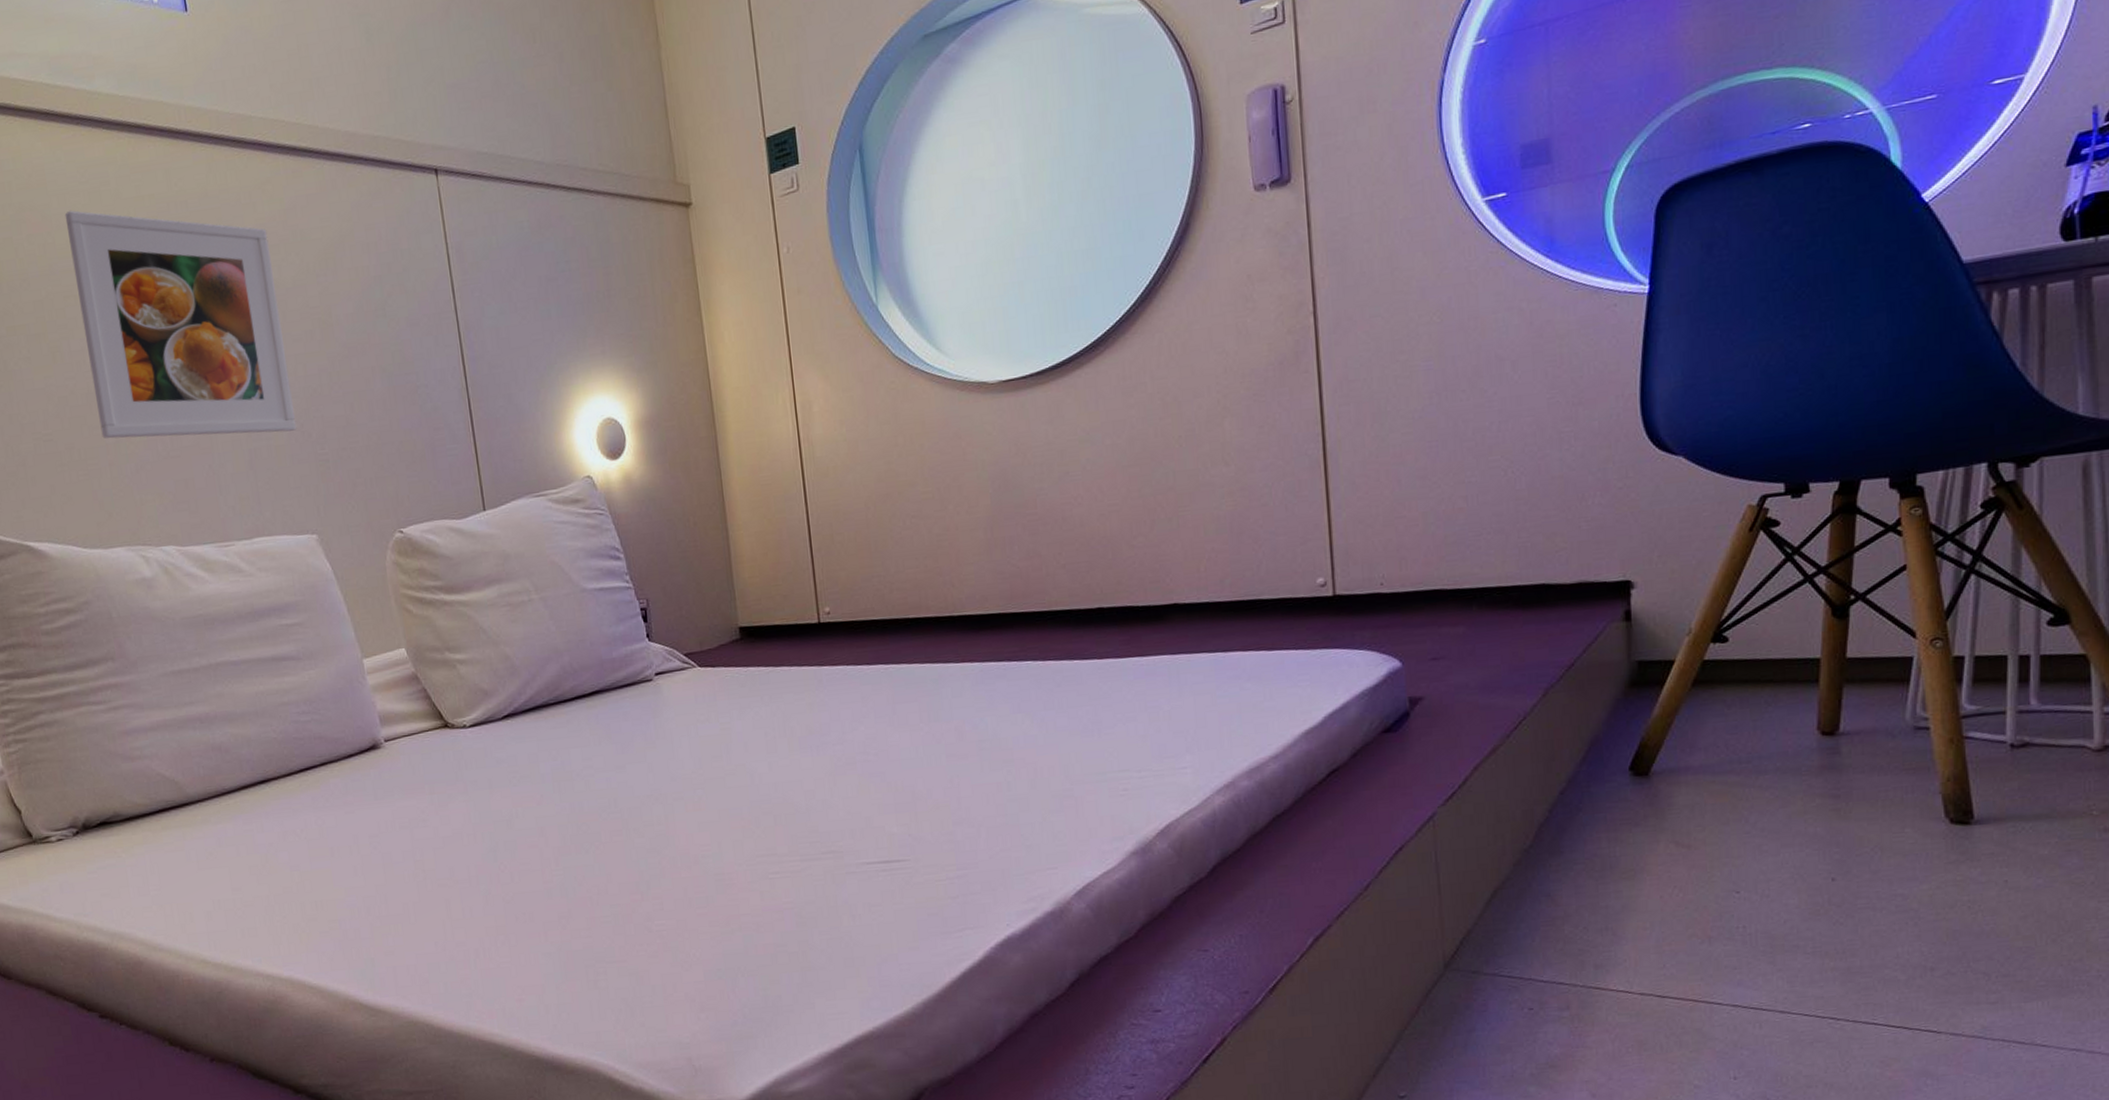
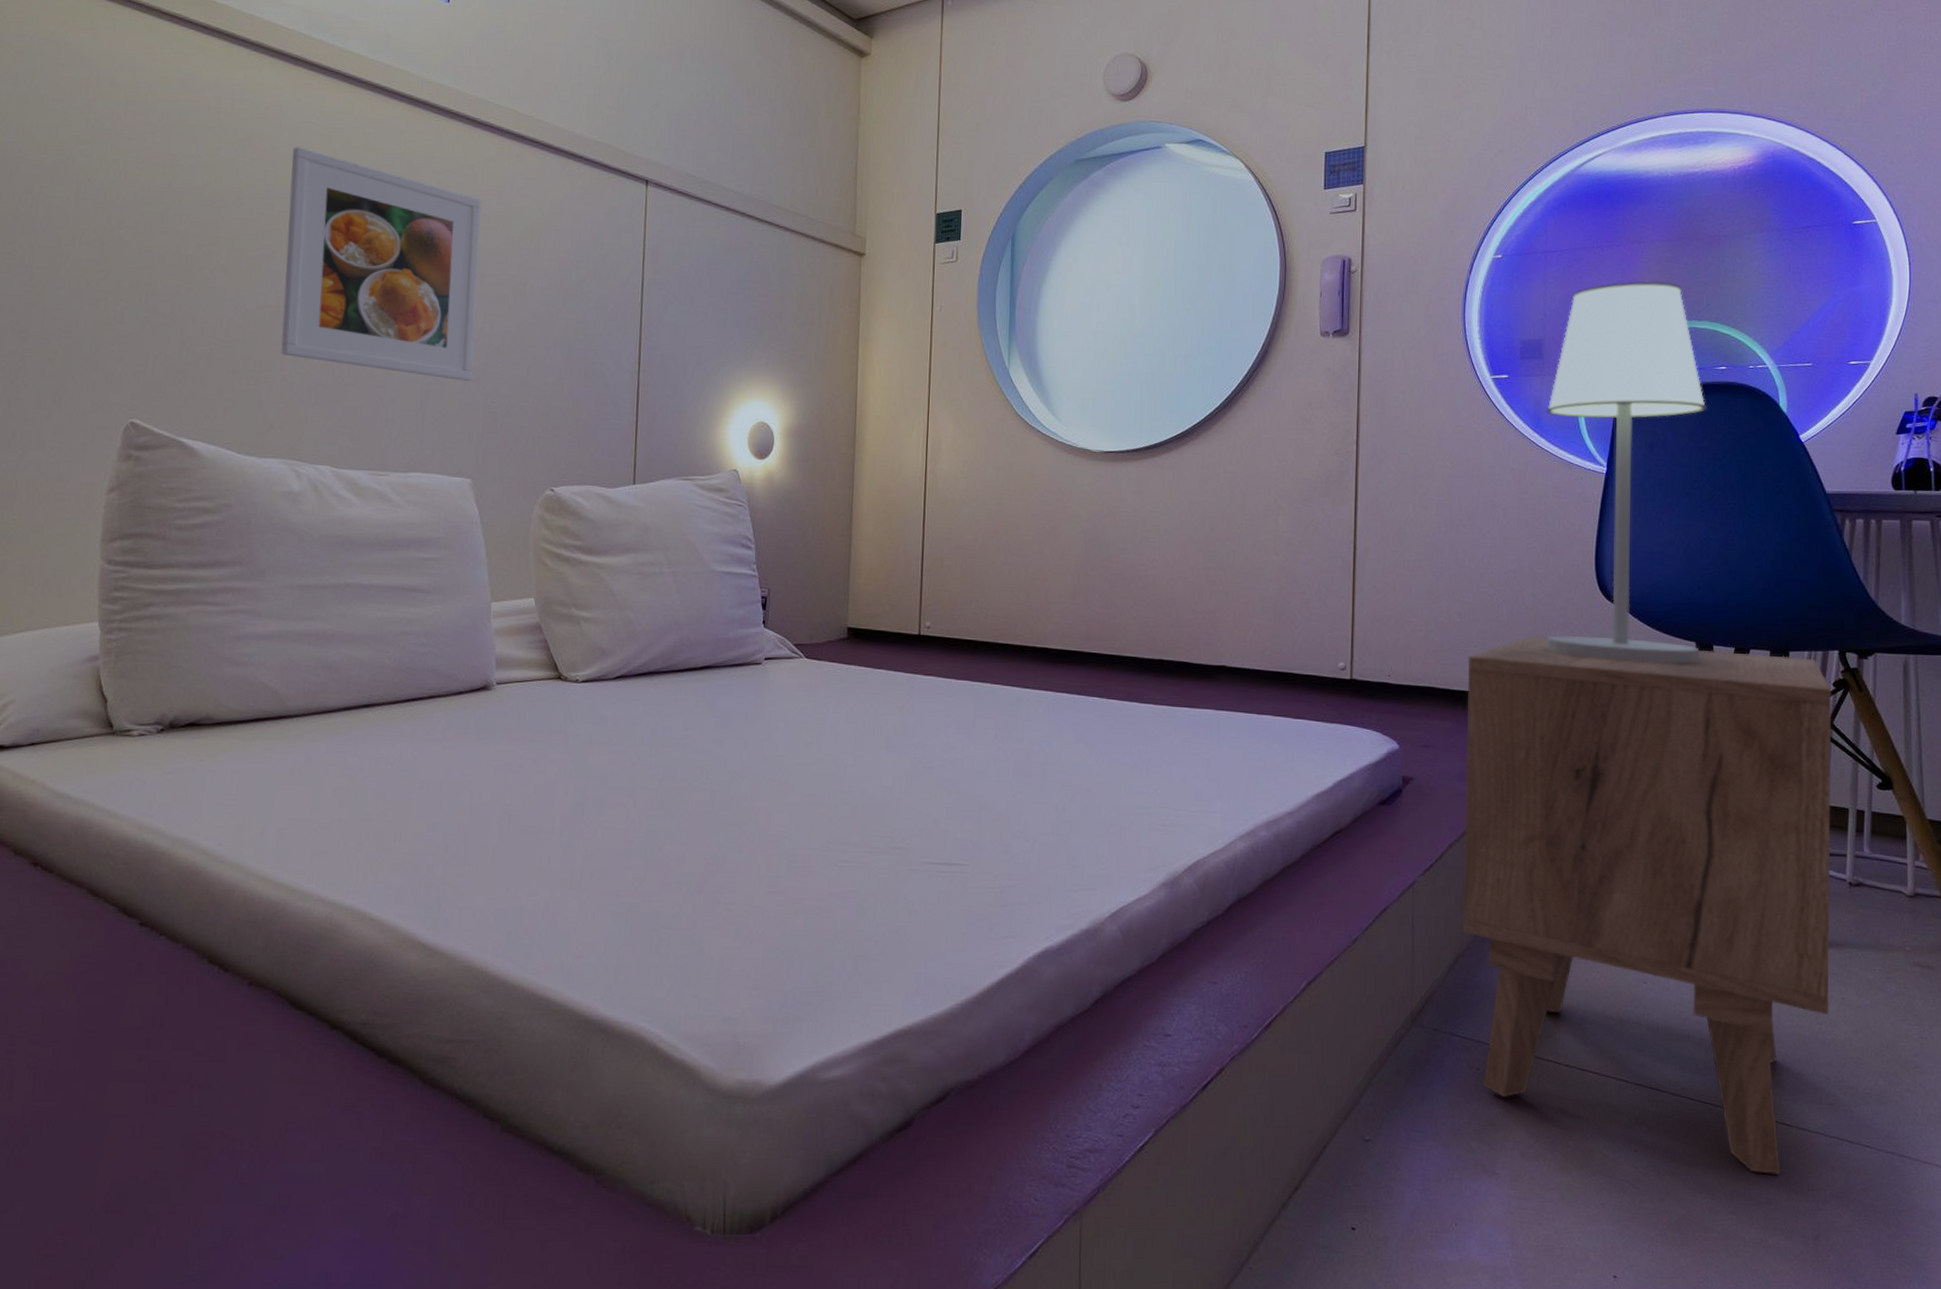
nightstand: none [1481,479,1988,1089] -> present [1462,635,1832,1176]
table lamp: none [1561,26,1789,526] -> present [1546,281,1707,664]

